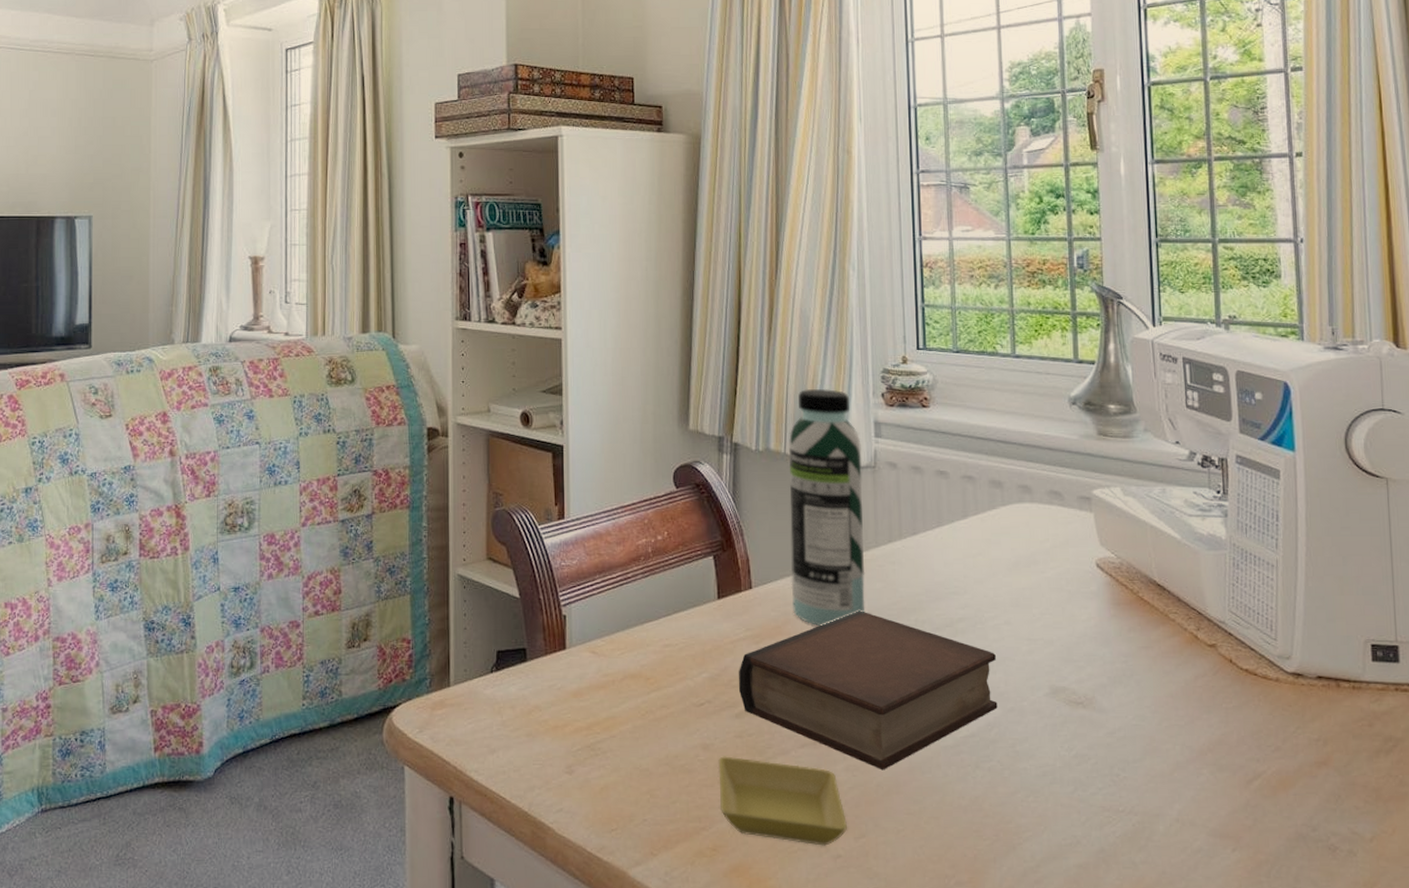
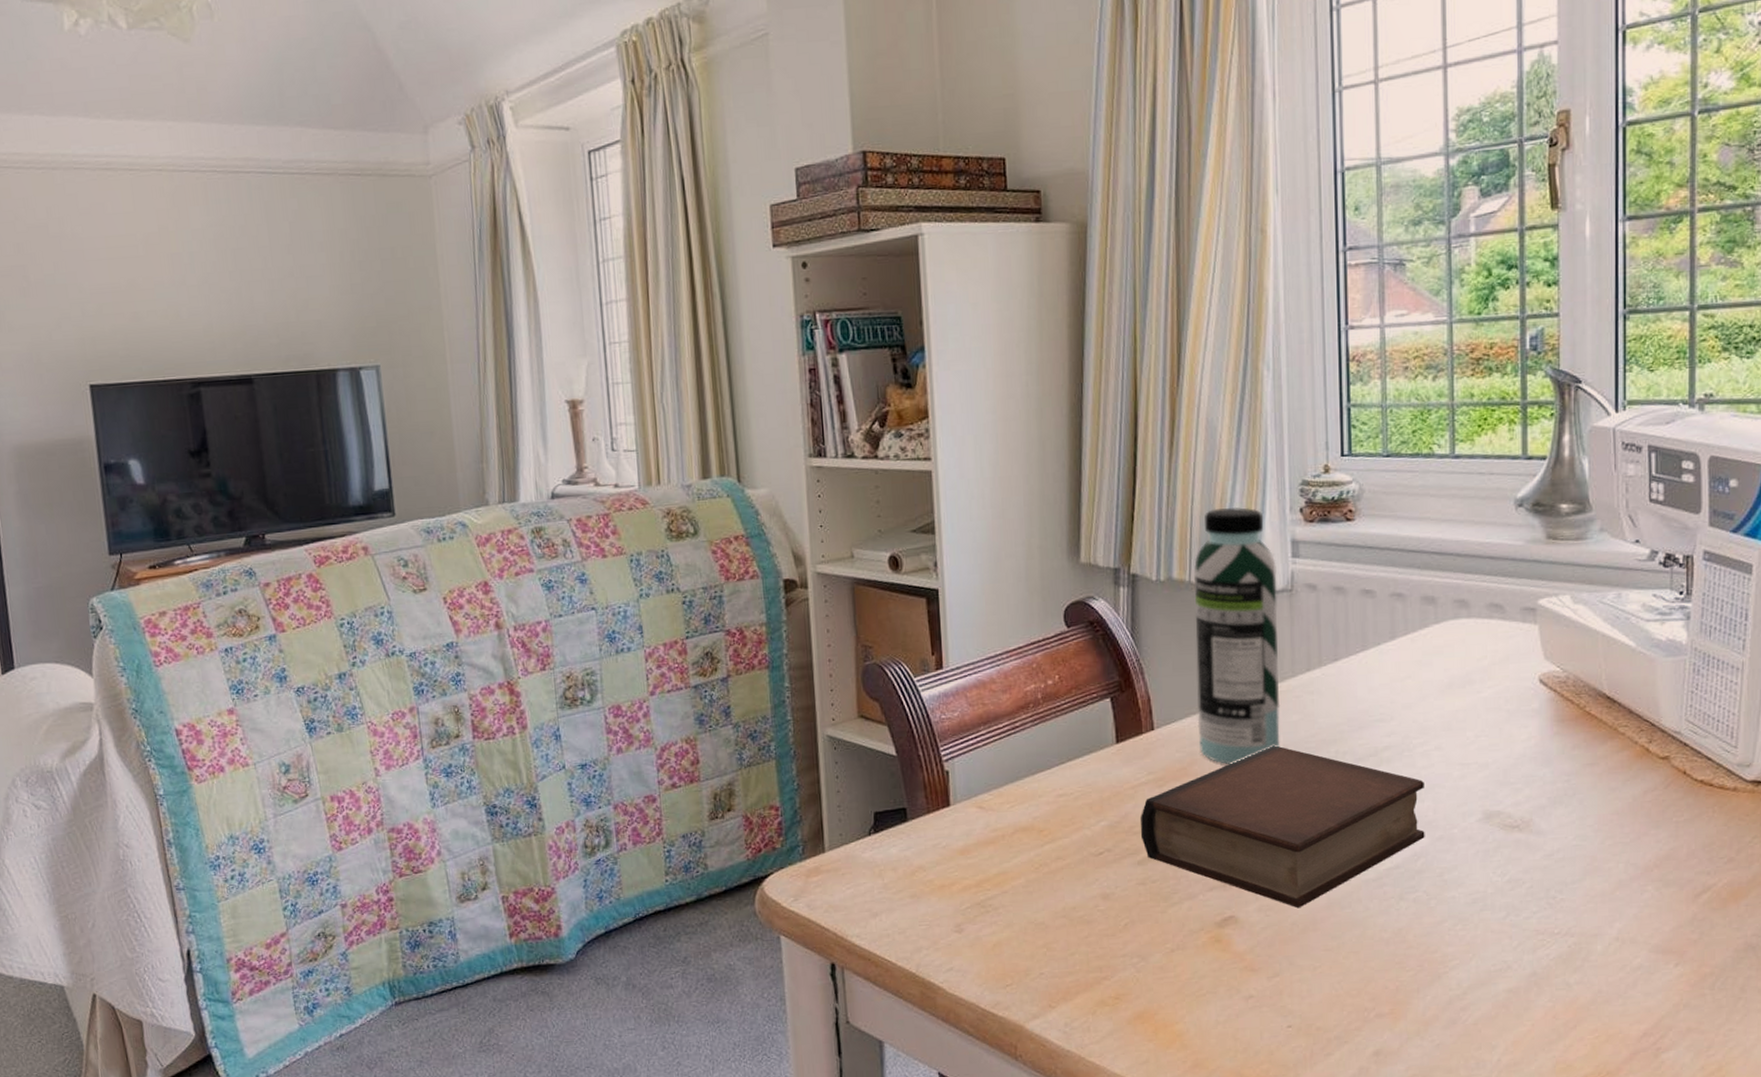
saucer: present [718,756,848,846] -> none [1119,904,1261,988]

